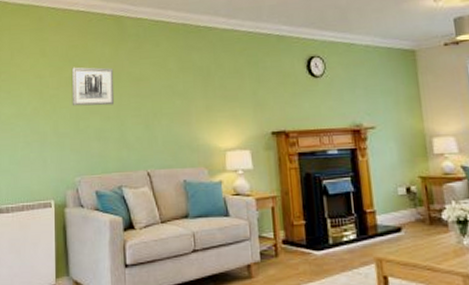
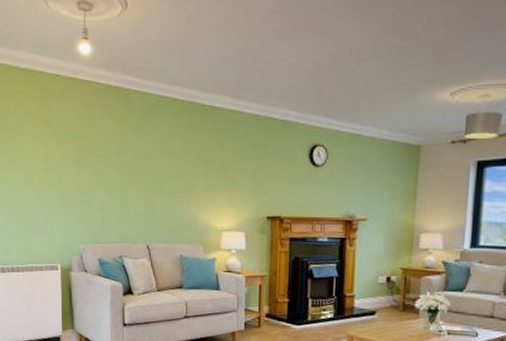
wall art: present [71,67,115,107] -> none [76,139,118,180]

